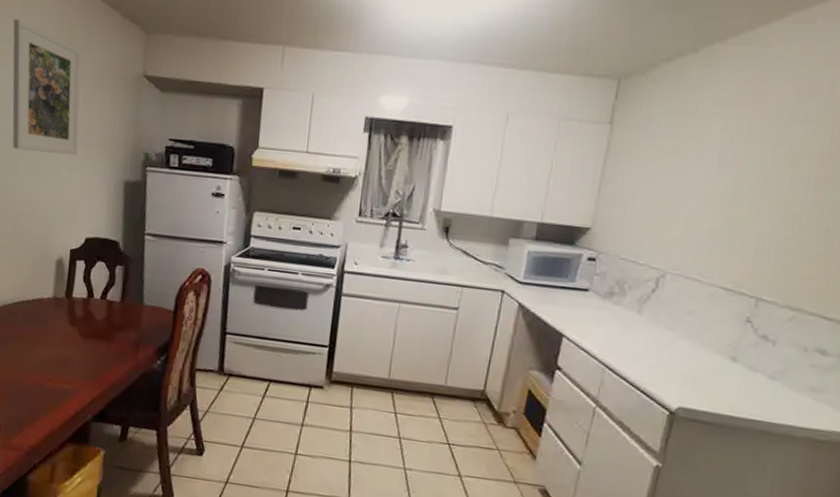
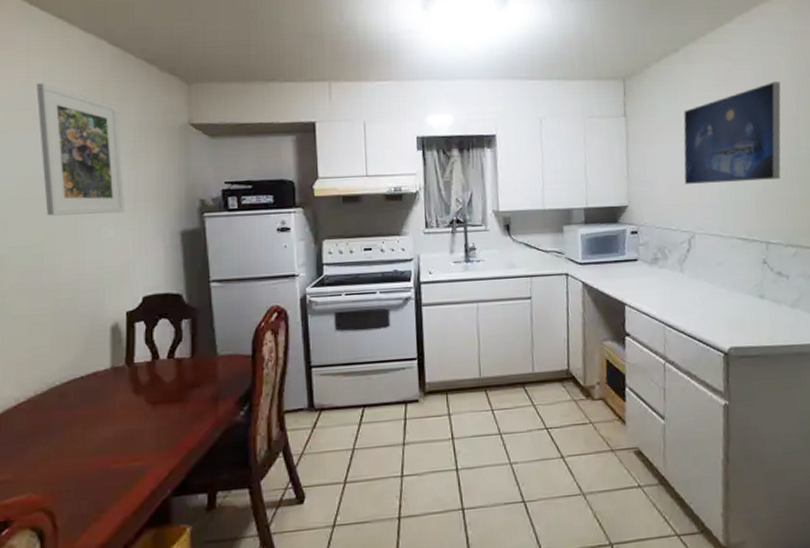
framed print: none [667,103,831,226] -> present [683,81,781,184]

